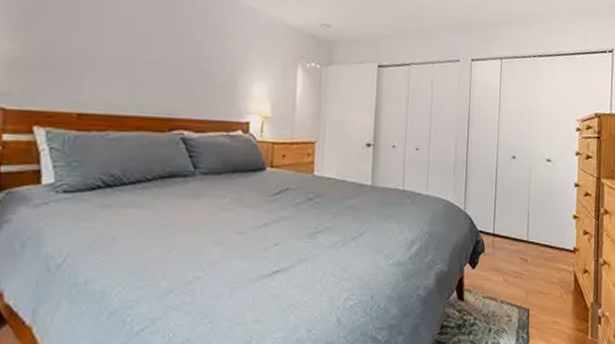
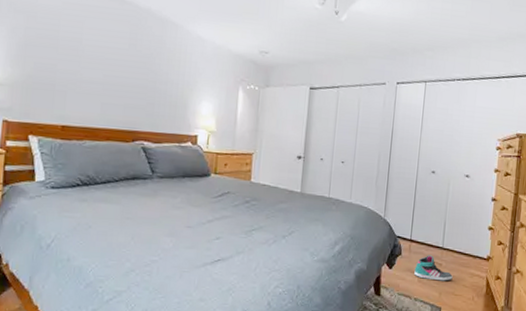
sneaker: none [499,250,540,279] -> present [414,255,453,282]

